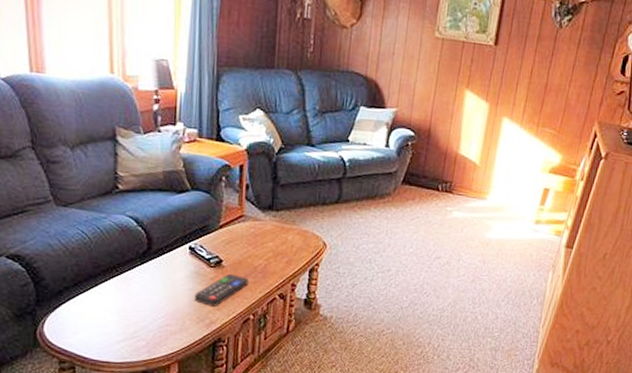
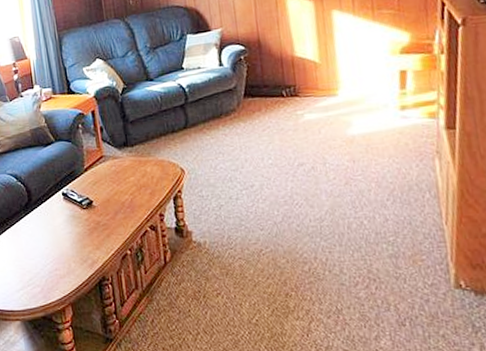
remote control: present [195,273,249,307] -> none [75,212,120,247]

